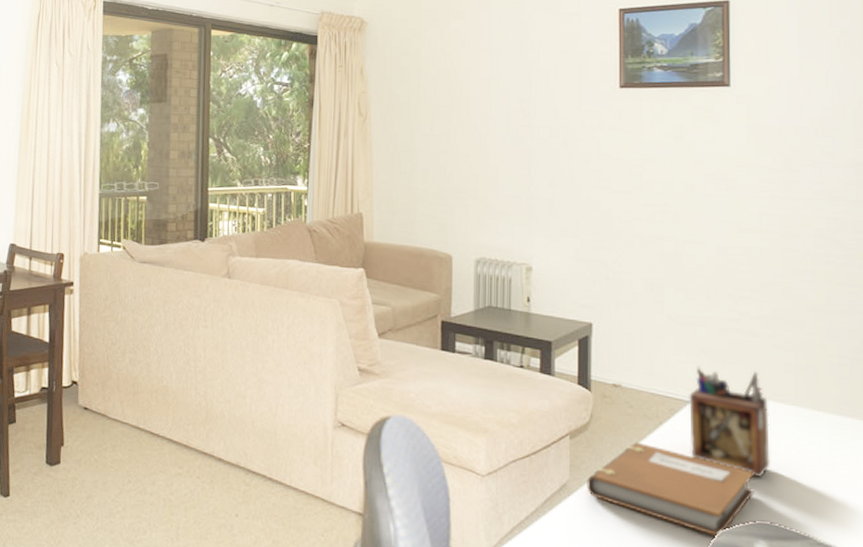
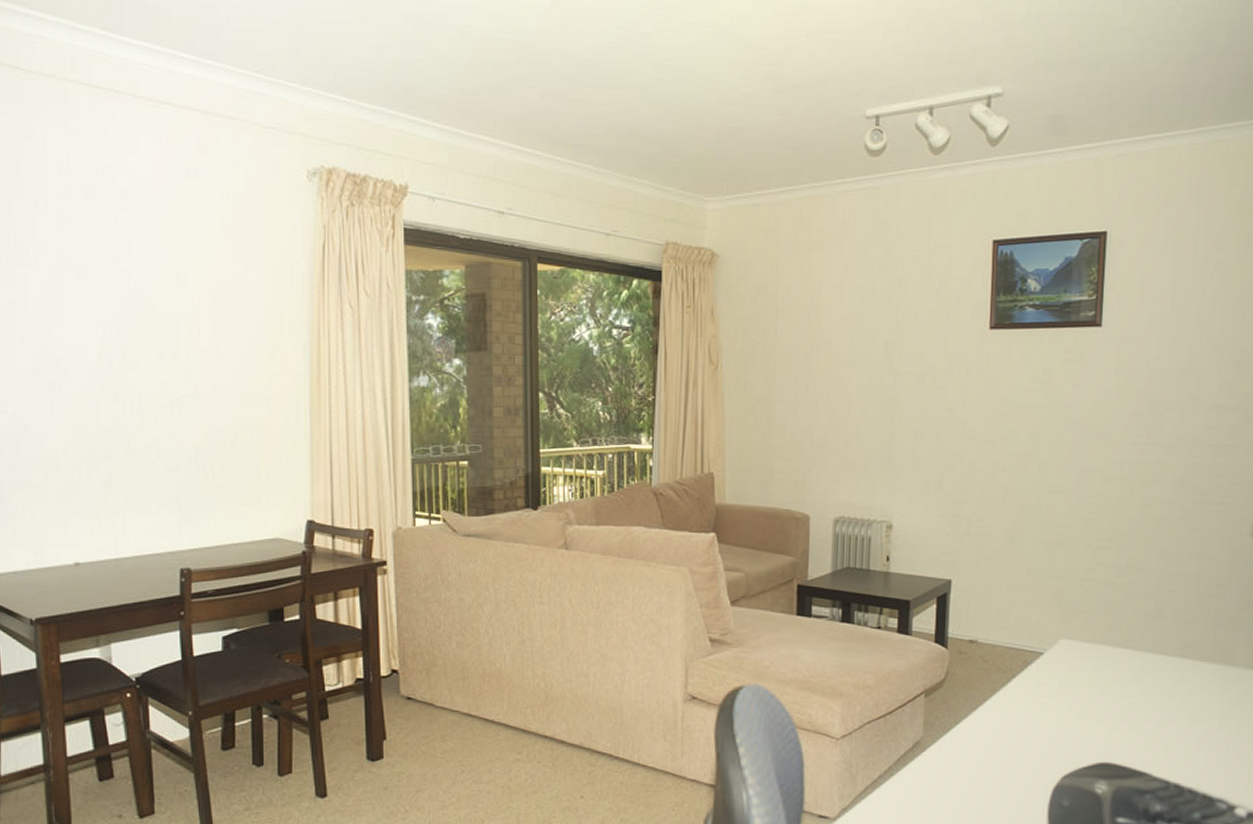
notebook: present [587,442,754,537] -> none [940,695,1099,780]
desk organizer: present [689,365,770,478] -> none [1041,617,1117,722]

